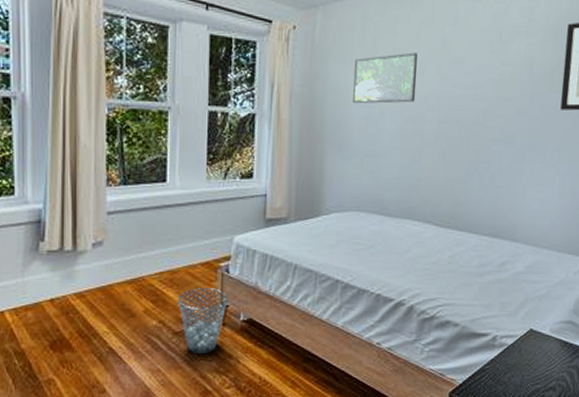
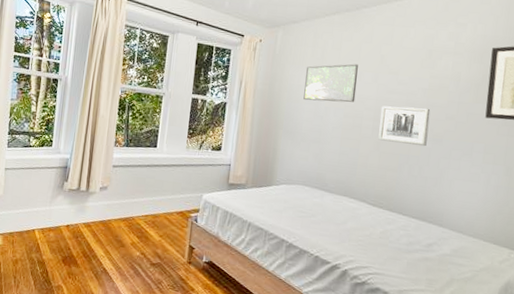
waste basket: present [177,288,228,353] -> none [156,231,195,284]
wall art: none [444,103,502,150] -> present [378,105,431,147]

